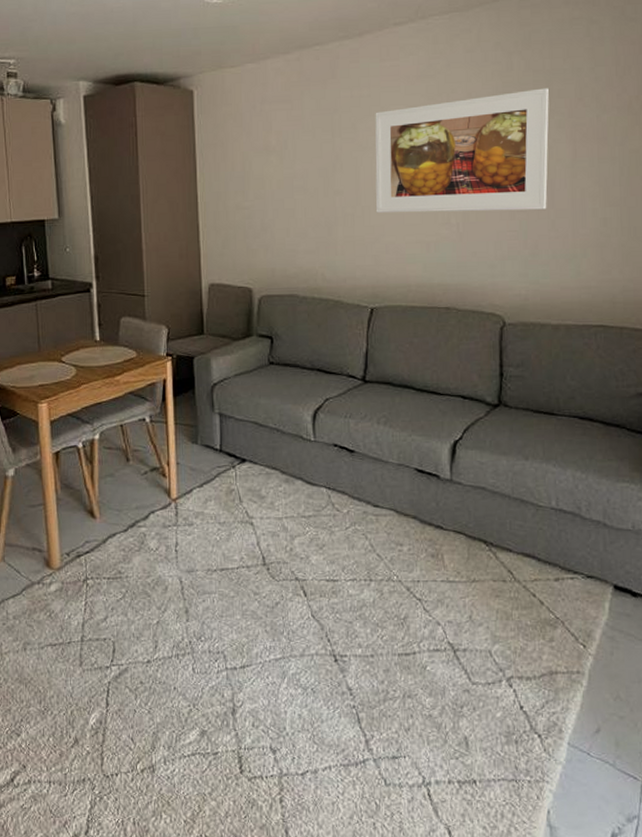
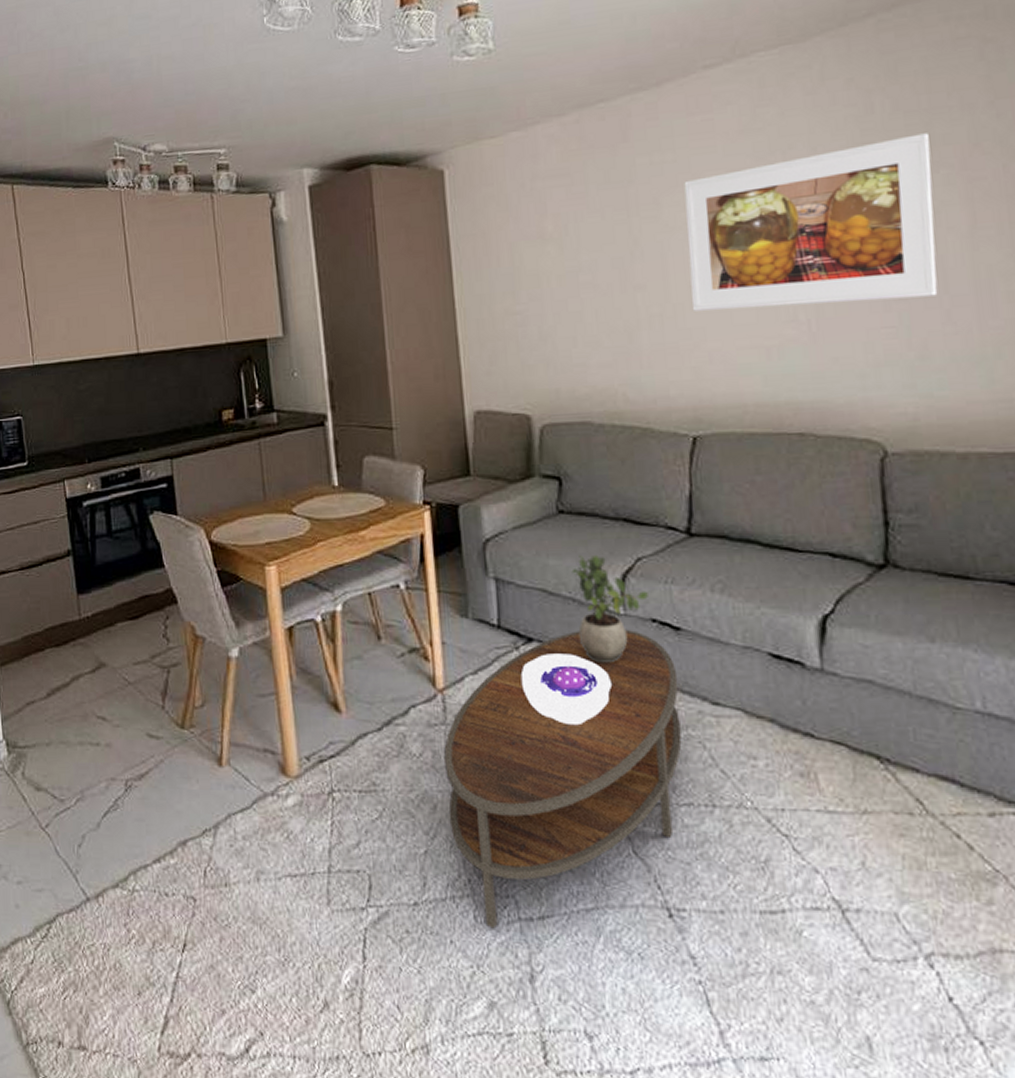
coffee table: none [175,452,351,677] -> present [444,629,682,929]
decorative bowl: none [235,470,302,524] -> present [520,654,611,726]
potted plant: none [277,396,332,478] -> present [572,554,648,663]

